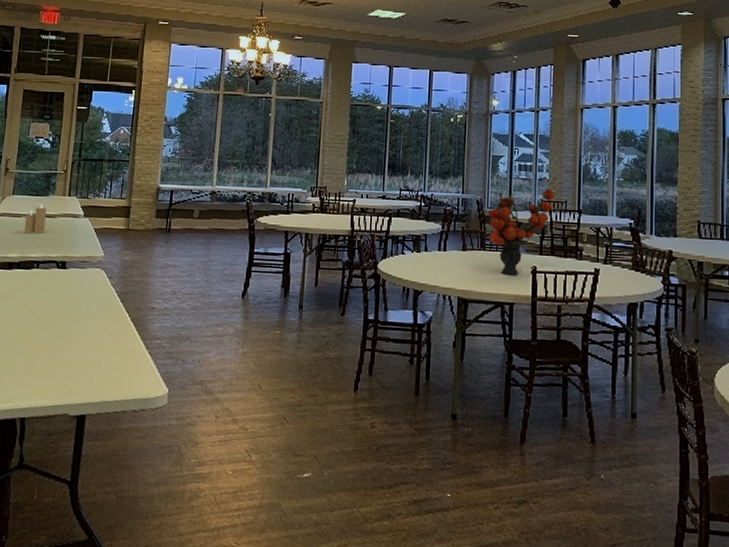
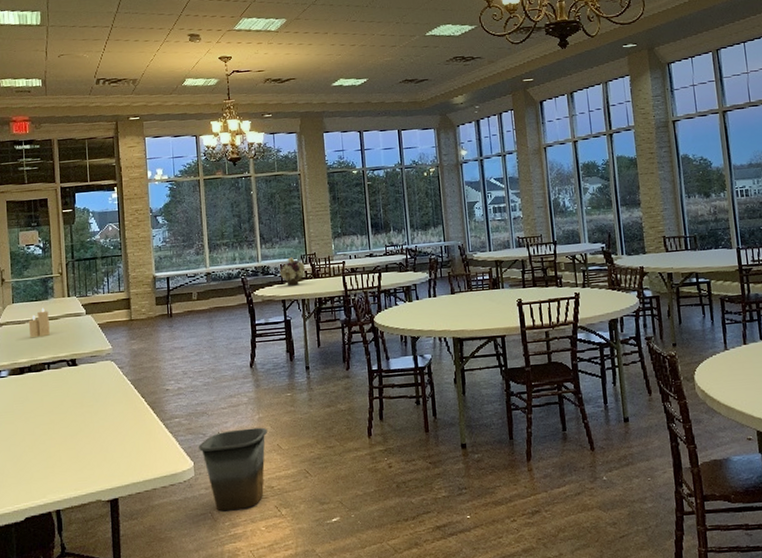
waste bin: none [176,361,250,448] -> present [199,427,267,512]
flower arrangement: none [286,187,314,218] -> present [279,257,306,286]
bouquet: present [488,180,555,276] -> none [470,223,530,311]

